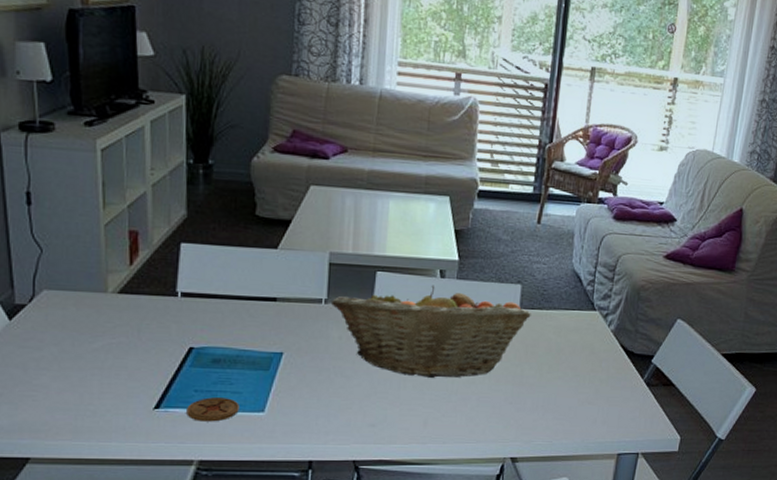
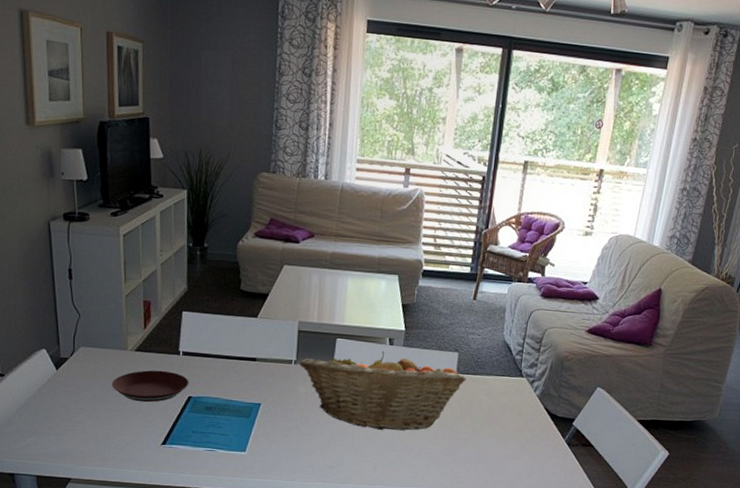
plate: none [85,316,190,357] -> present [111,370,189,403]
coaster: present [187,397,239,422] -> none [186,437,226,458]

